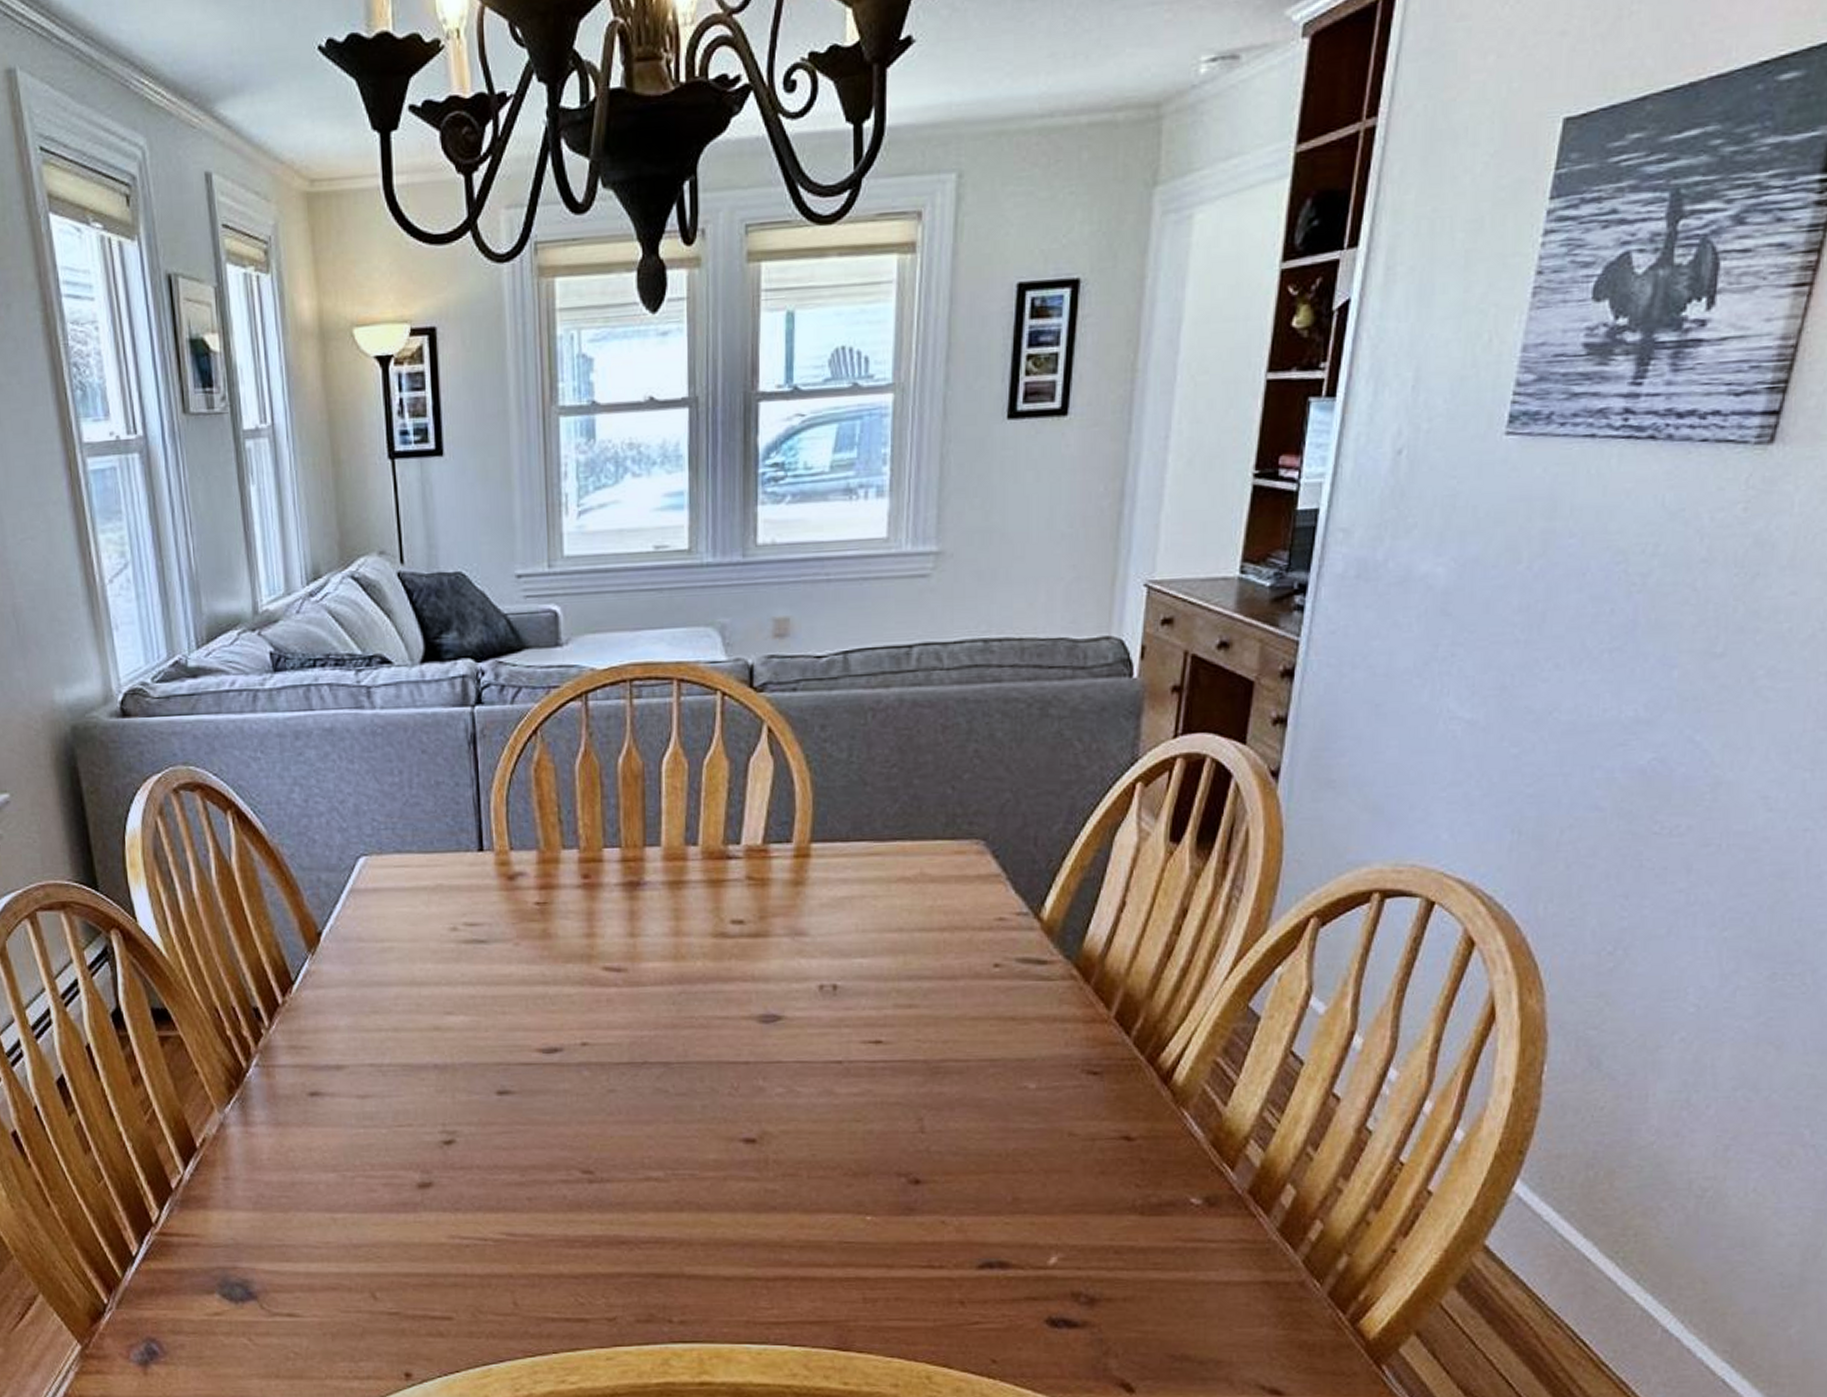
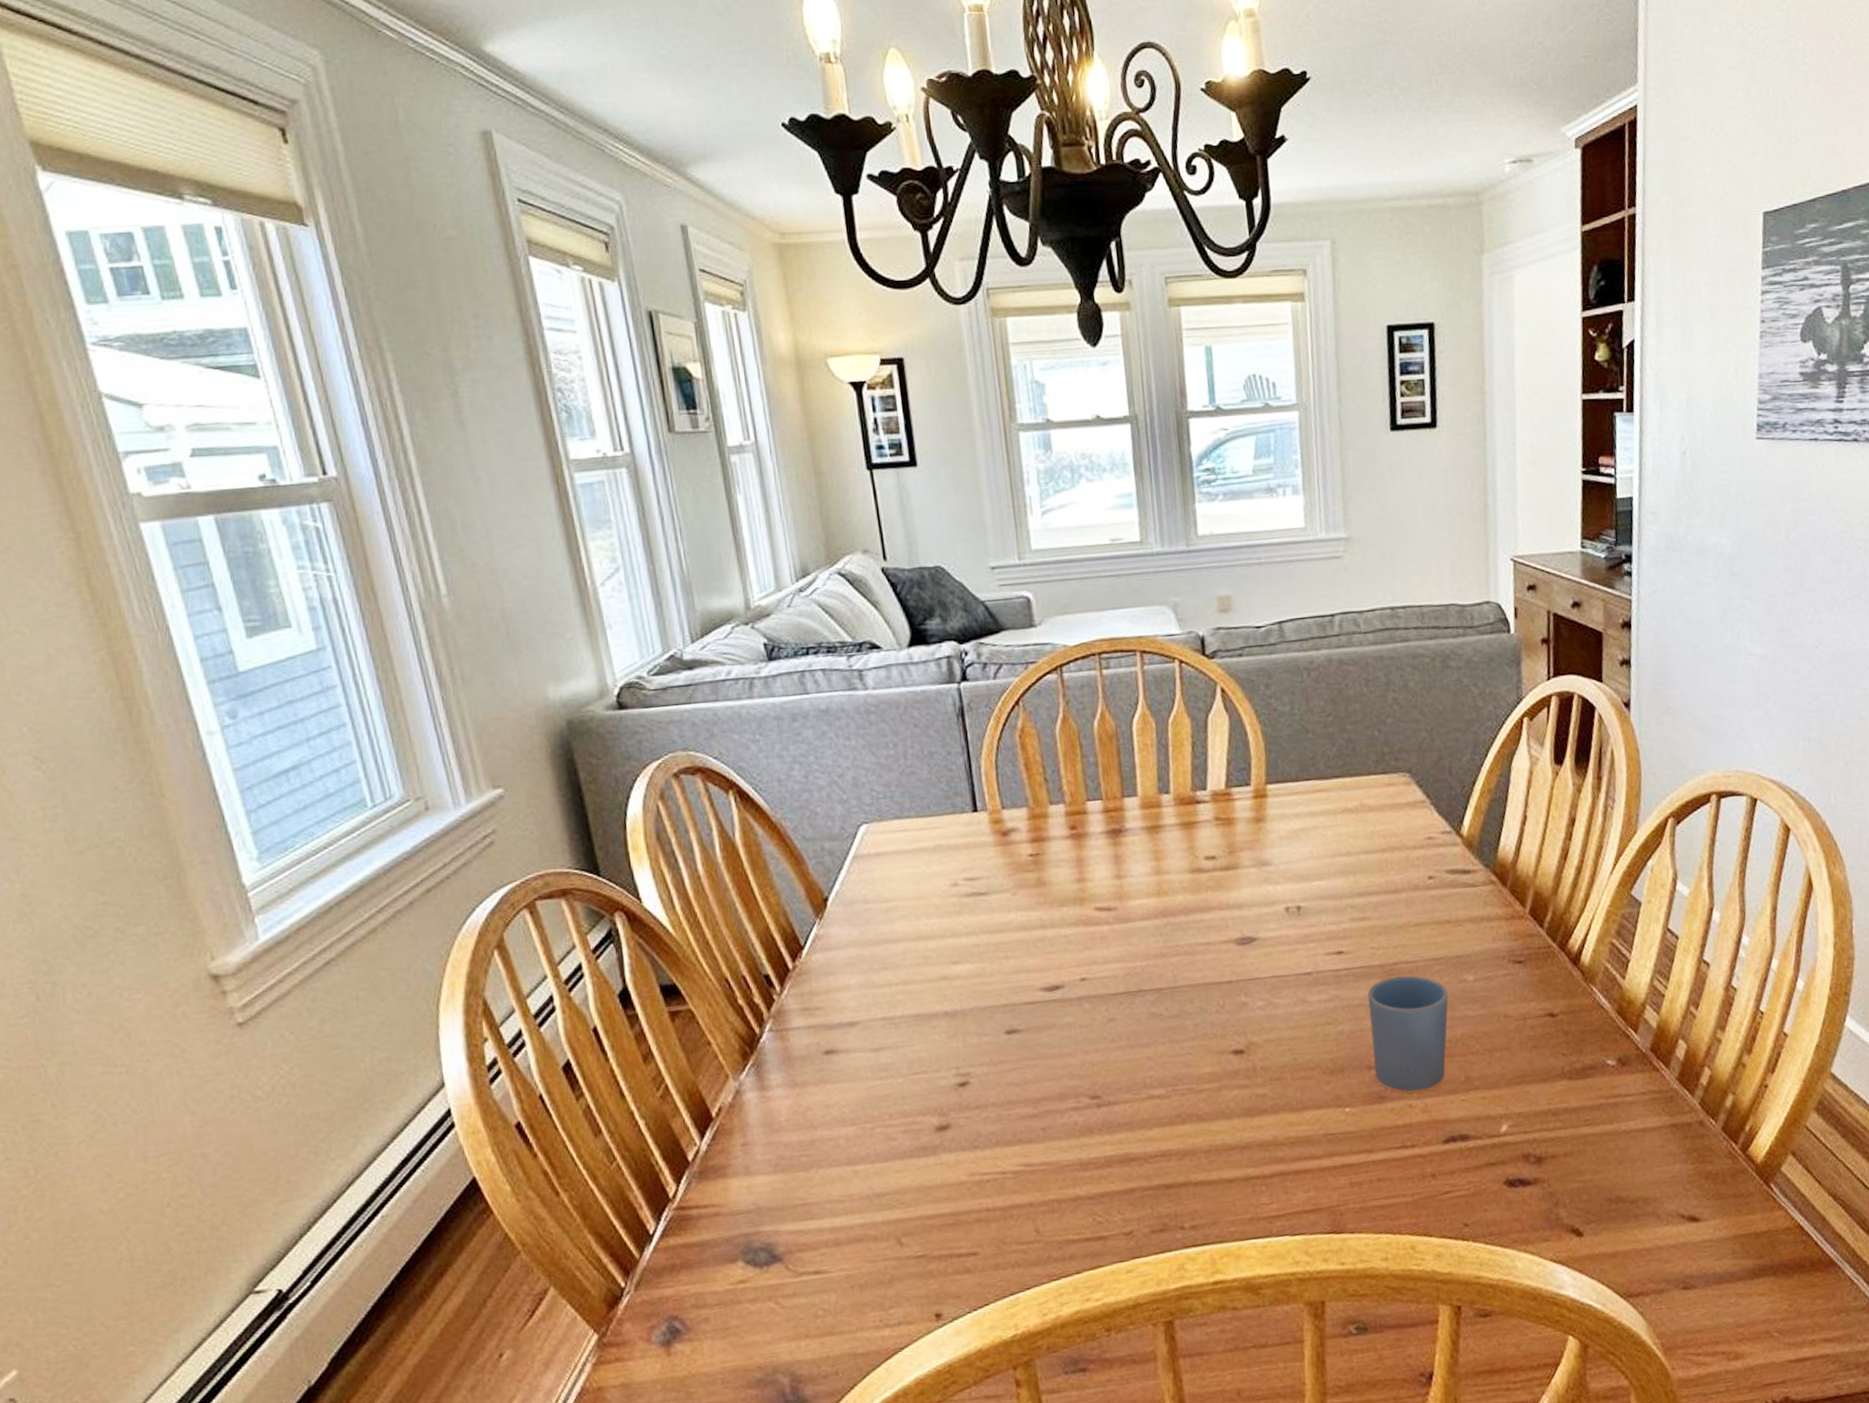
mug: none [906,1075,1002,1209] -> present [1367,975,1449,1094]

